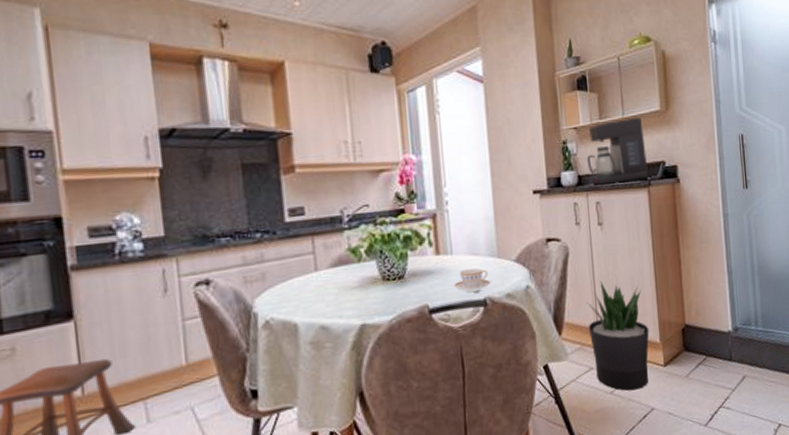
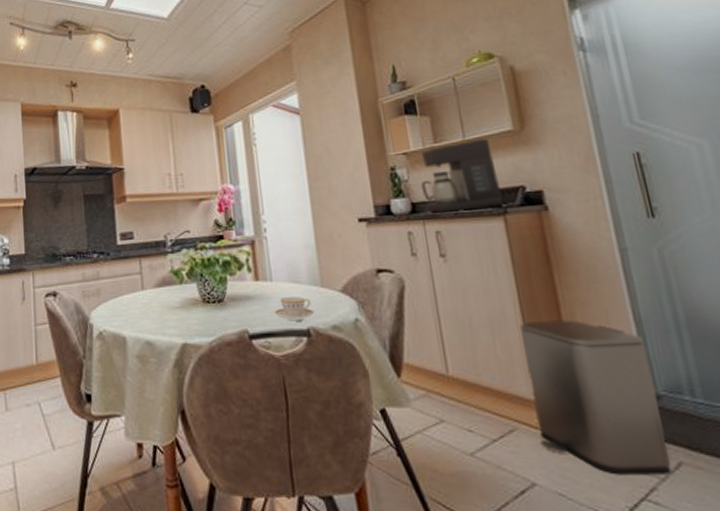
planter: present [586,281,650,391] -> none [430,319,524,456]
pedal bin: none [652,274,739,392] -> present [519,320,671,475]

